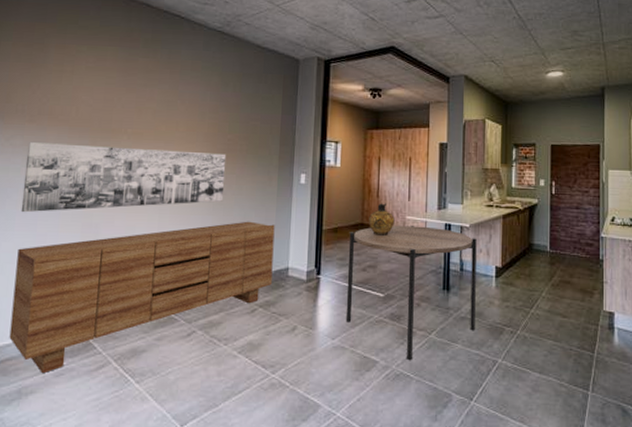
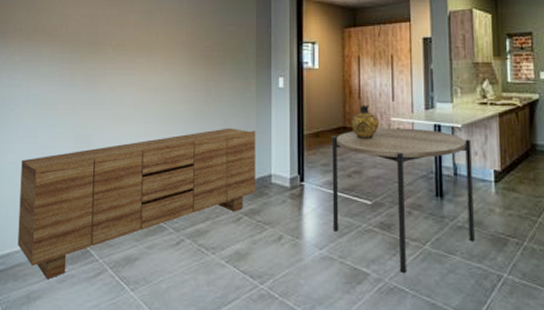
wall art: present [21,142,227,213] -> none [22,58,205,126]

